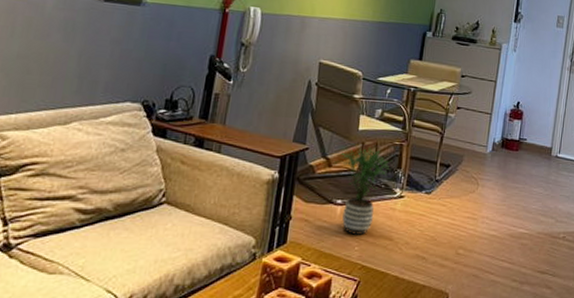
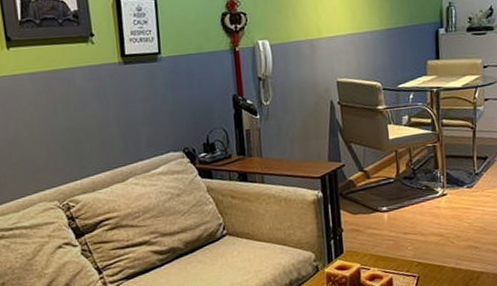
potted plant: present [334,147,392,235] -> none [372,154,429,237]

